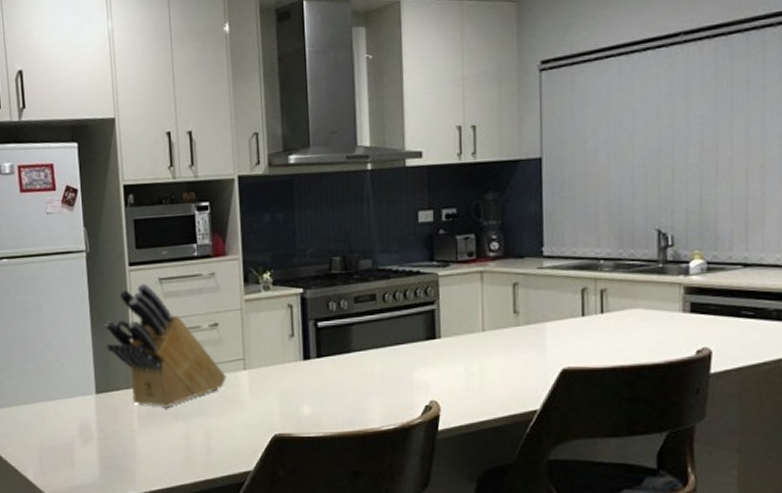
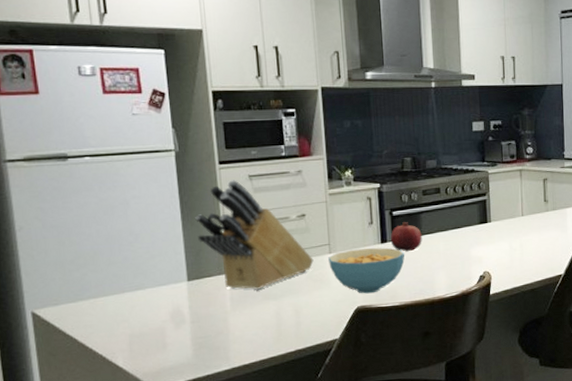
cereal bowl: none [243,365,331,420] -> present [328,247,405,294]
fruit: none [314,335,353,372] -> present [390,222,422,252]

